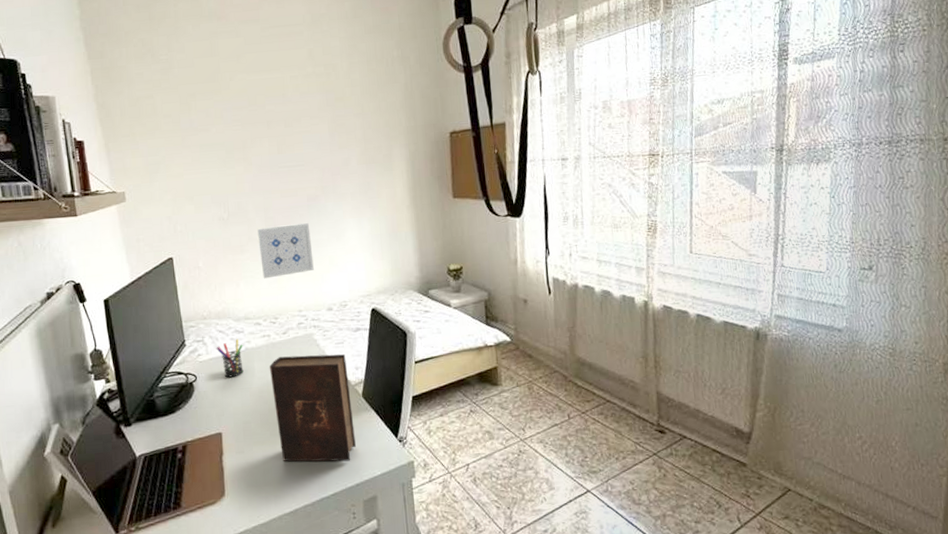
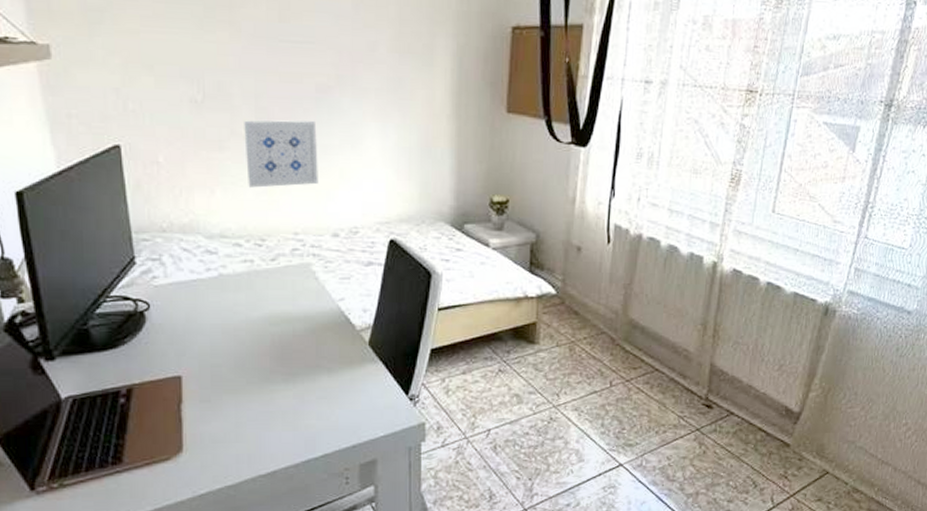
pen holder: present [216,339,244,378] -> none [178,261,216,309]
bible: present [269,354,356,462] -> none [249,289,356,419]

